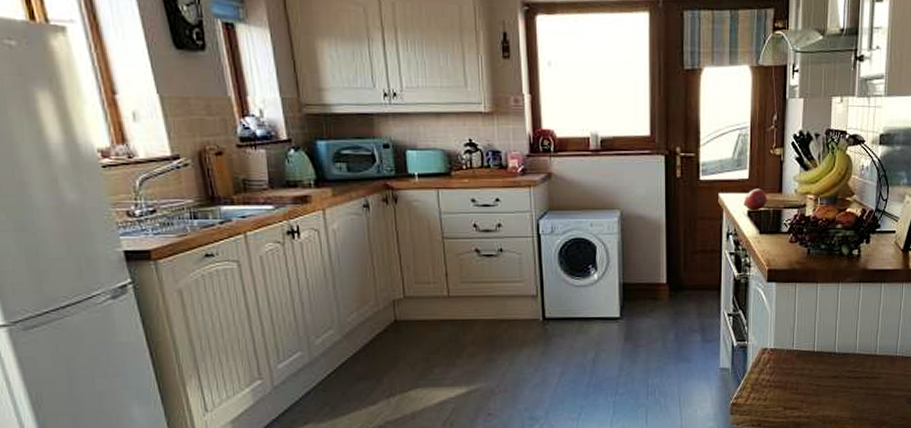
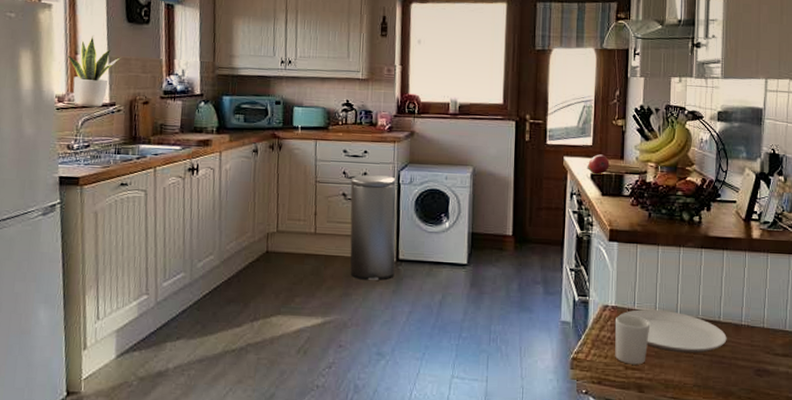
potted plant: none [100,69,176,162] -> present [66,36,121,107]
pedal bin: none [483,226,542,344] -> present [350,175,396,281]
mug: none [773,356,809,405] -> present [614,315,651,365]
plate: none [777,348,882,389] -> present [618,309,727,354]

